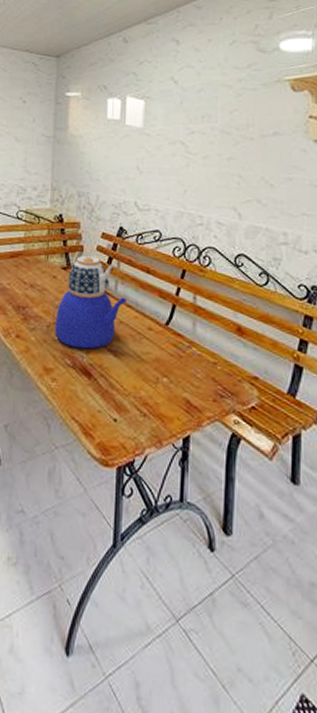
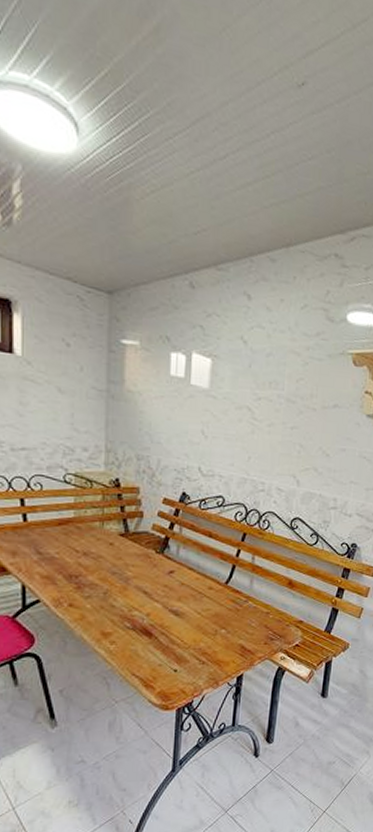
teapot: present [51,253,127,350] -> none [108,519,188,611]

